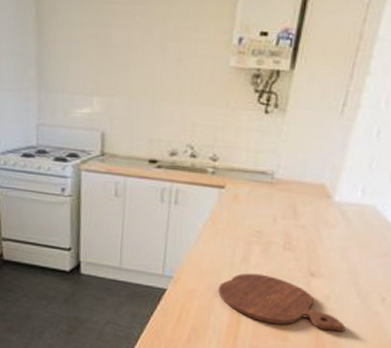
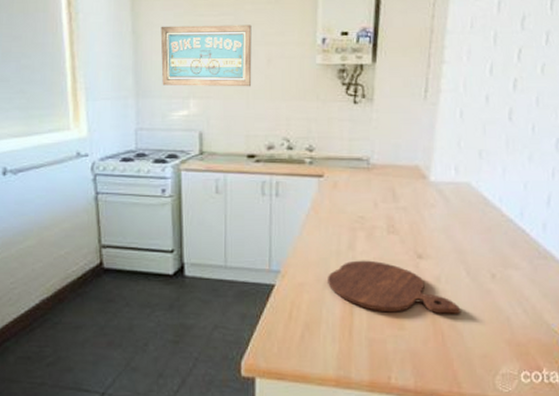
wall art: none [65,12,164,87] -> present [160,25,252,87]

